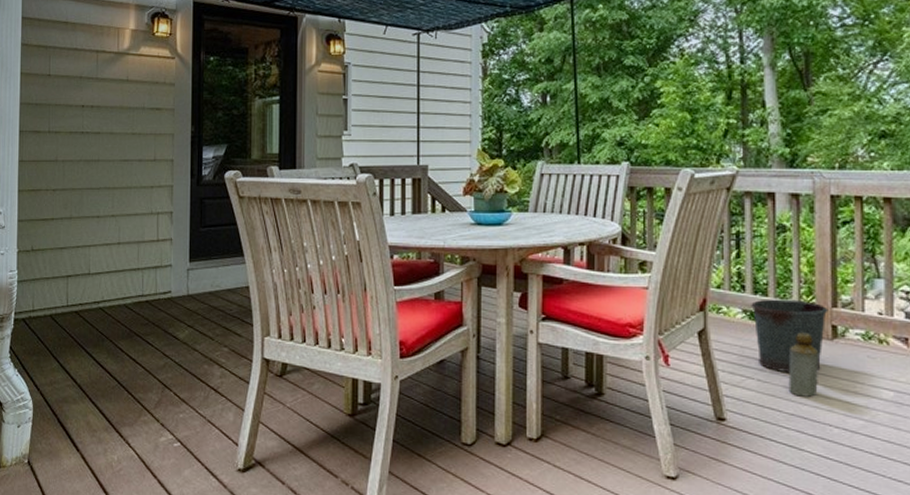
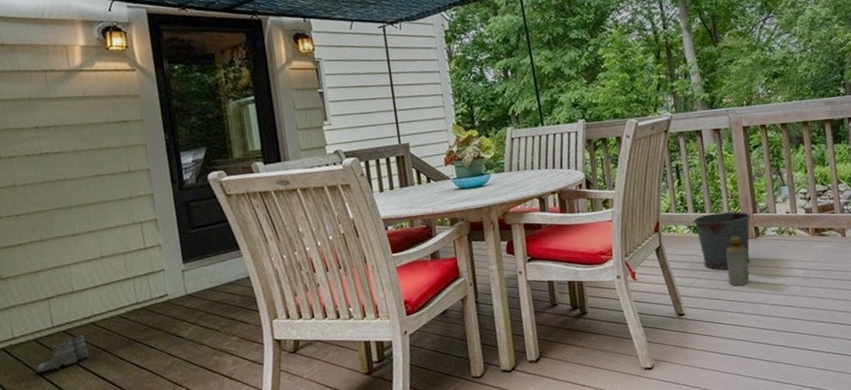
boots: none [47,319,94,350] -> present [36,335,90,373]

